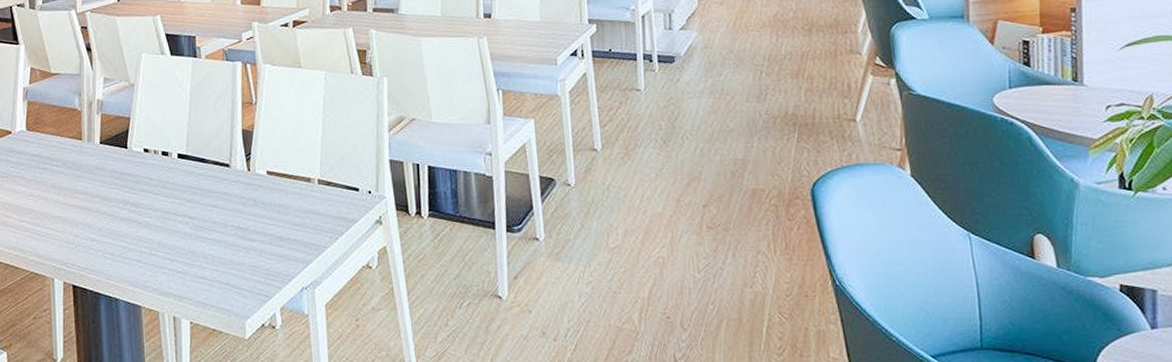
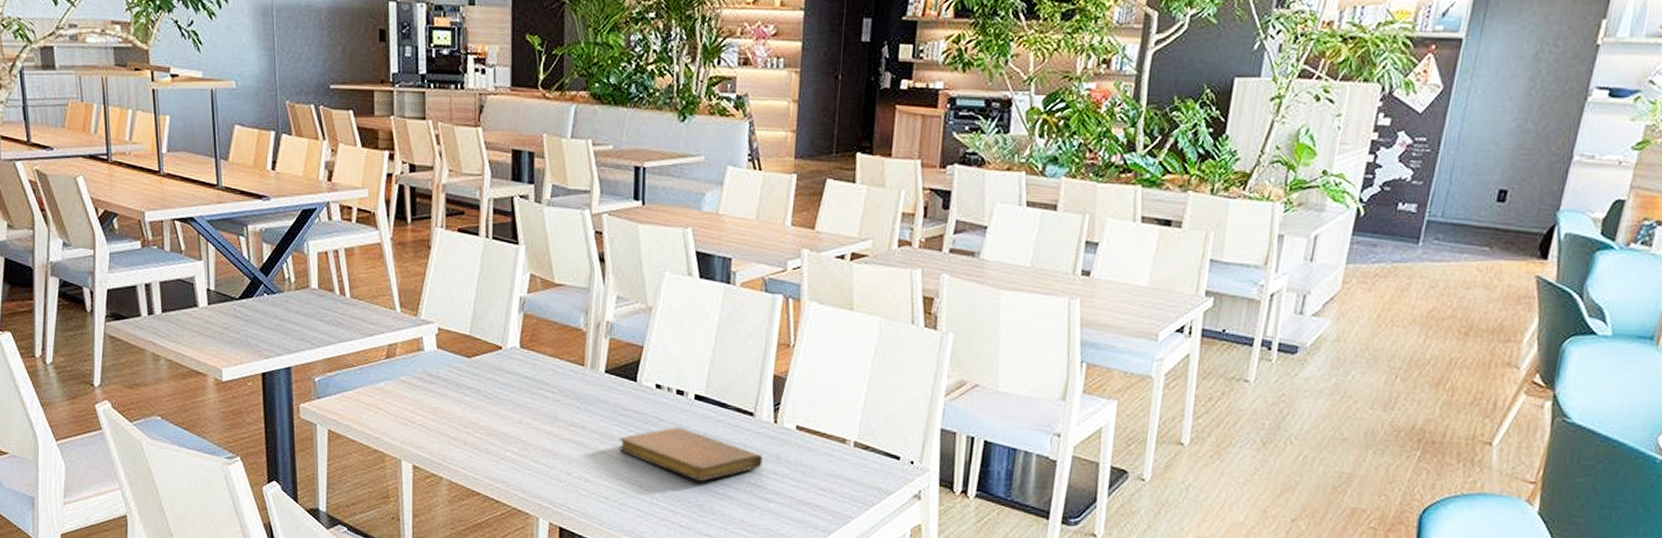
notebook: none [118,184,242,229] -> present [619,427,763,481]

